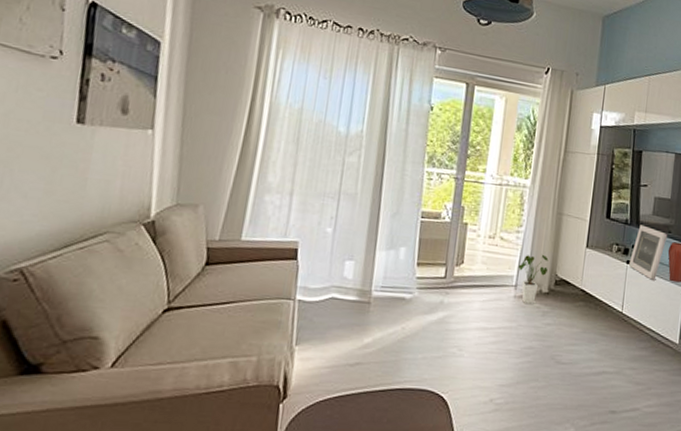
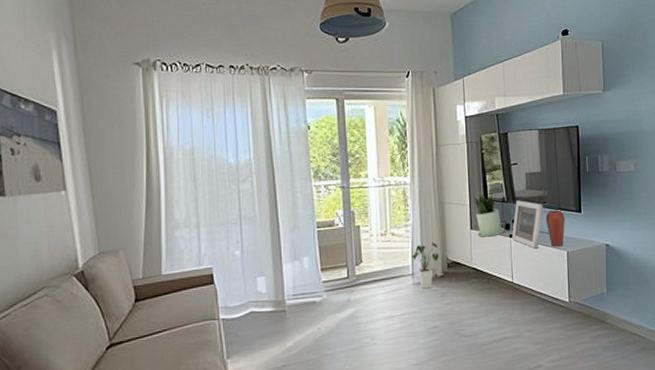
planter: none [592,212,623,260] -> present [474,194,505,237]

